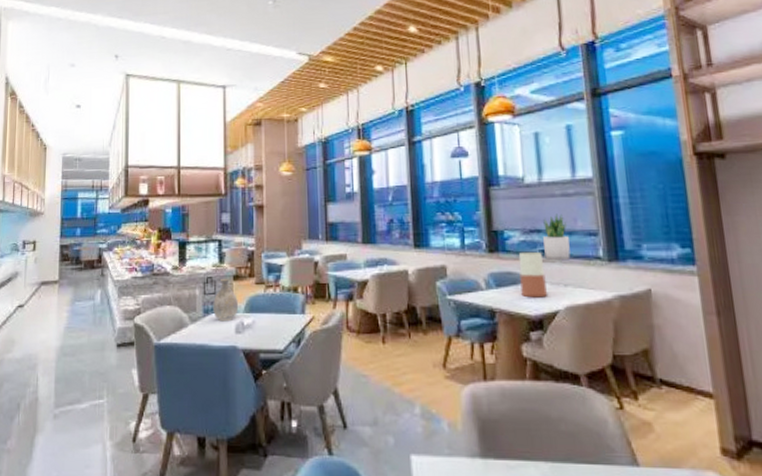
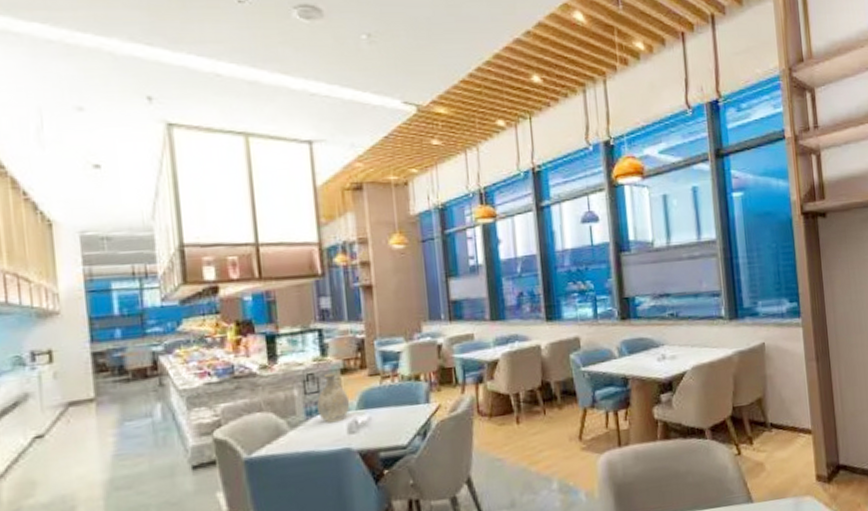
vase: present [518,251,547,298] -> none [649,316,676,362]
planter: present [543,213,571,261] -> none [672,276,697,324]

